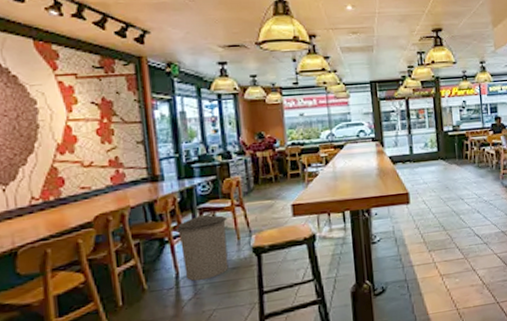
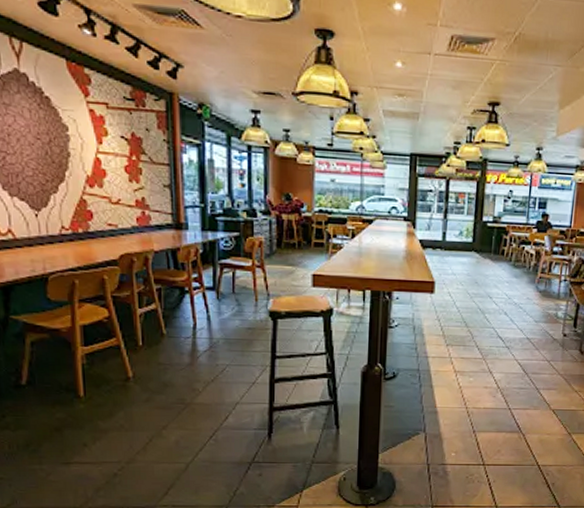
trash can: present [175,215,229,281] -> none [196,270,247,334]

